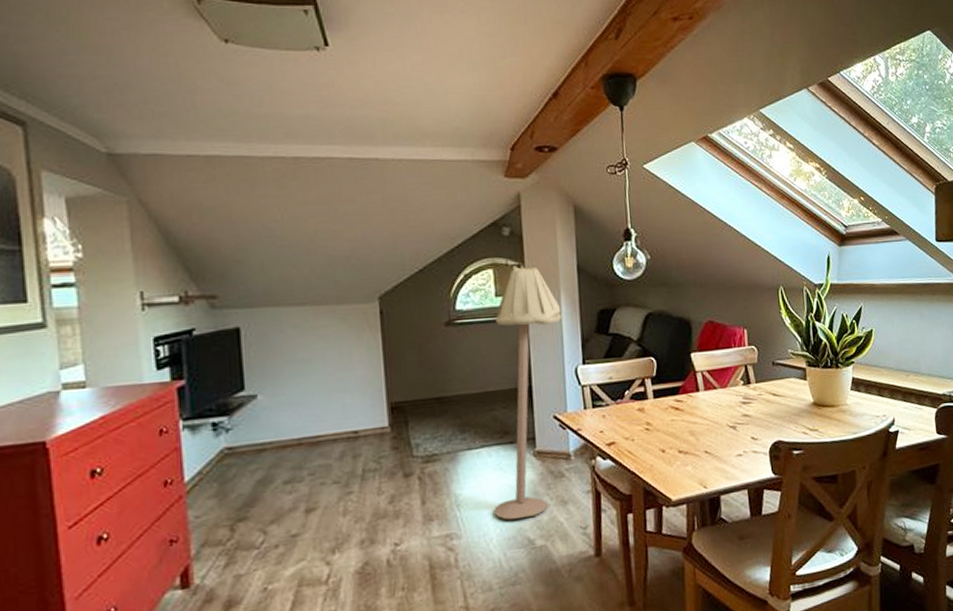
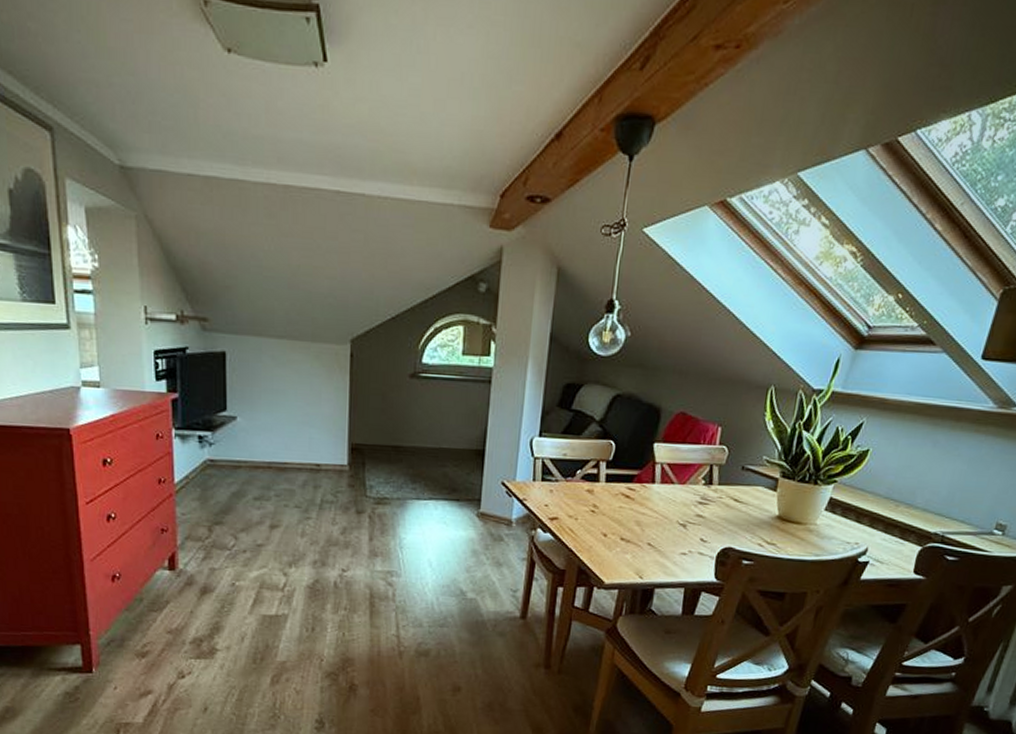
floor lamp: present [493,266,562,520] -> none [432,325,526,572]

